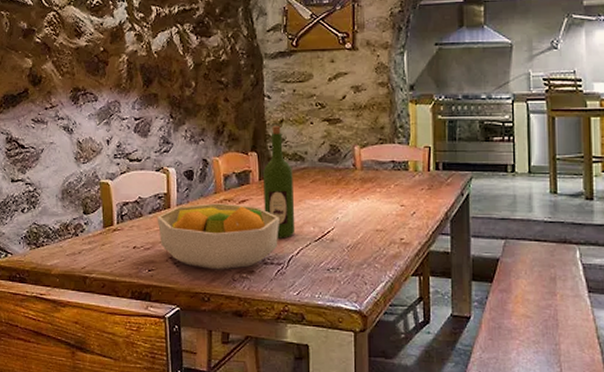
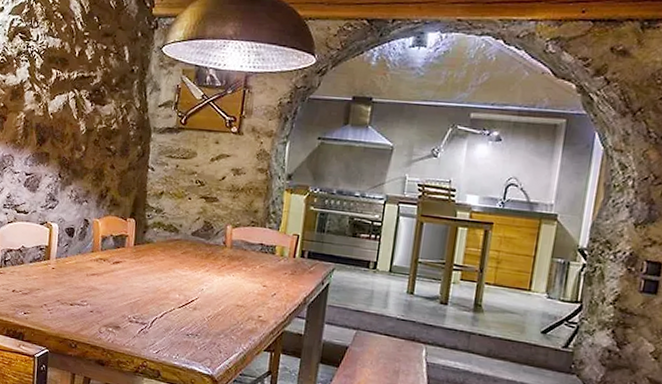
fruit bowl: present [157,203,280,270] -> none [36,259,150,323]
wine bottle: present [263,126,295,239] -> none [135,197,167,302]

